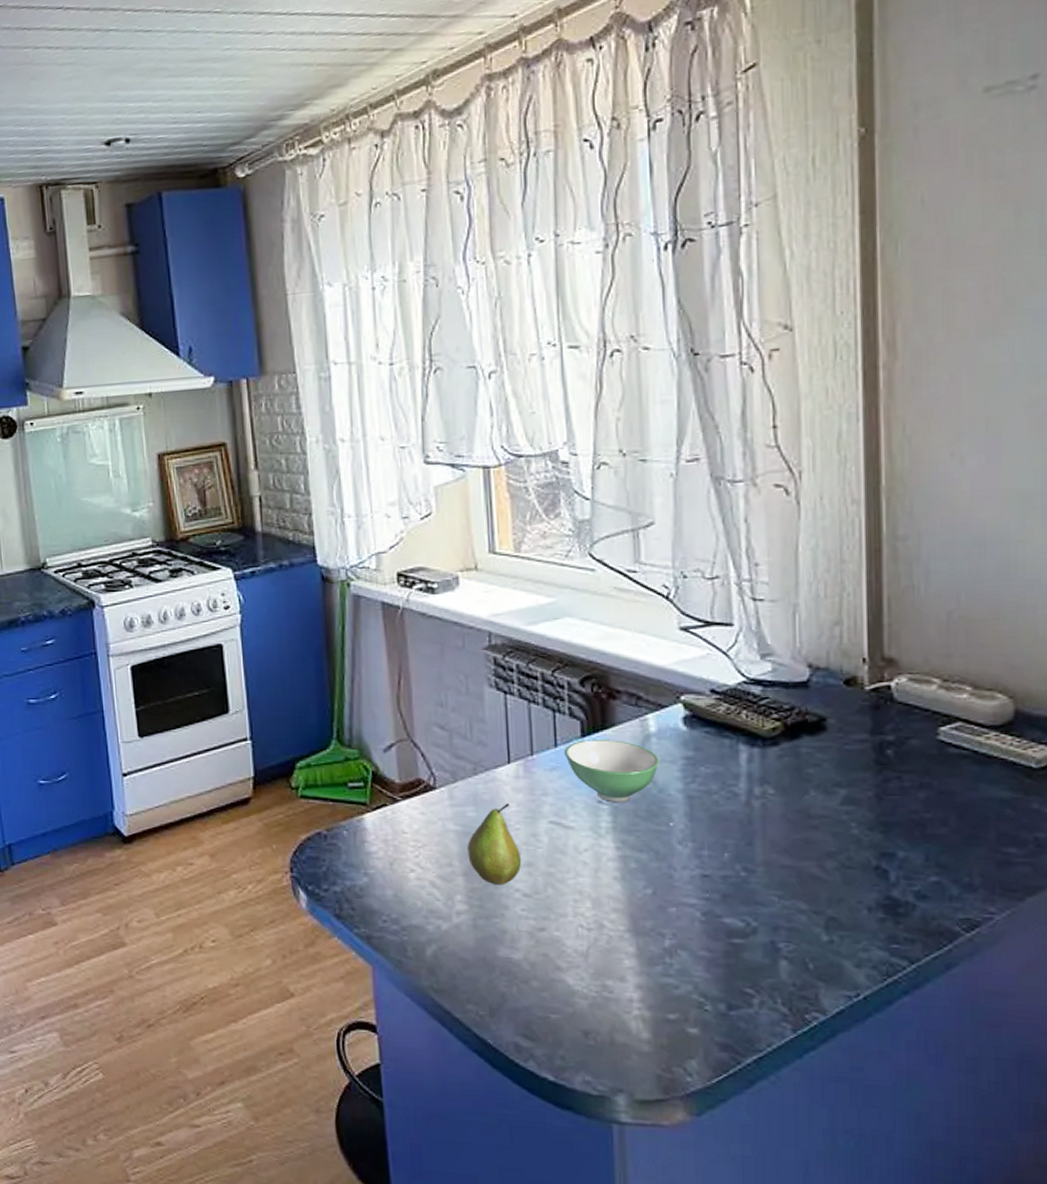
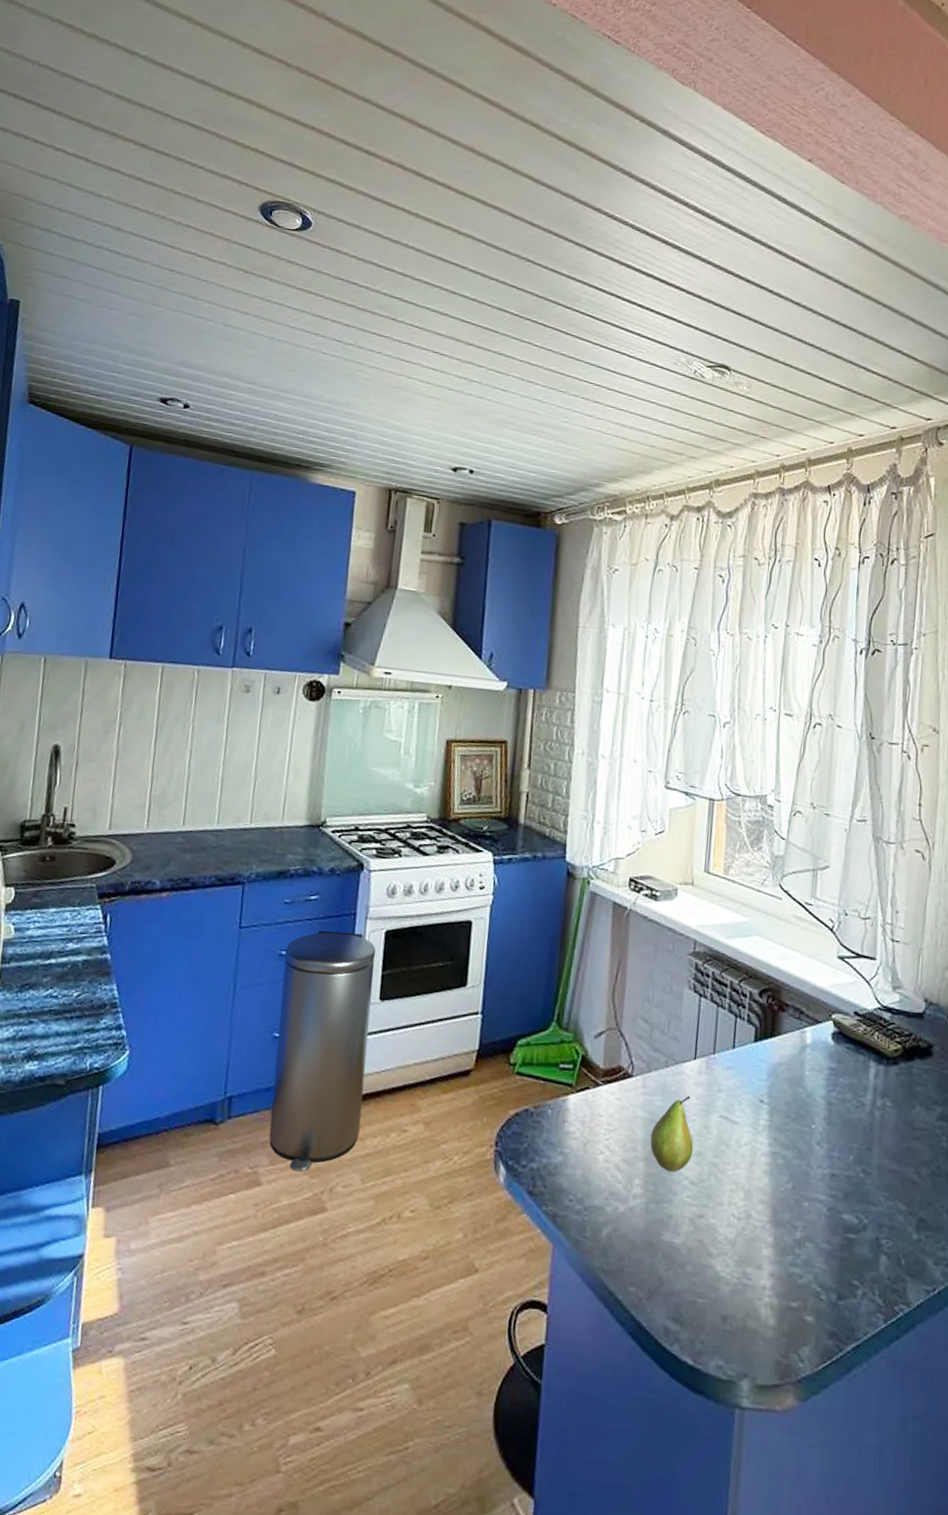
pedal bin: none [32,672,144,910] -> present [269,930,376,1172]
bowl: present [565,740,659,803] -> none [740,1044,810,1104]

